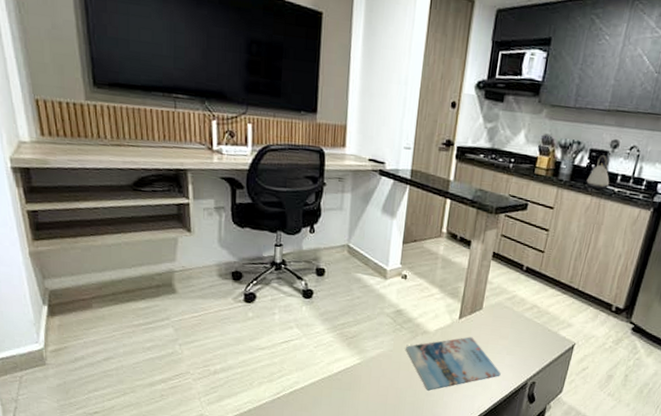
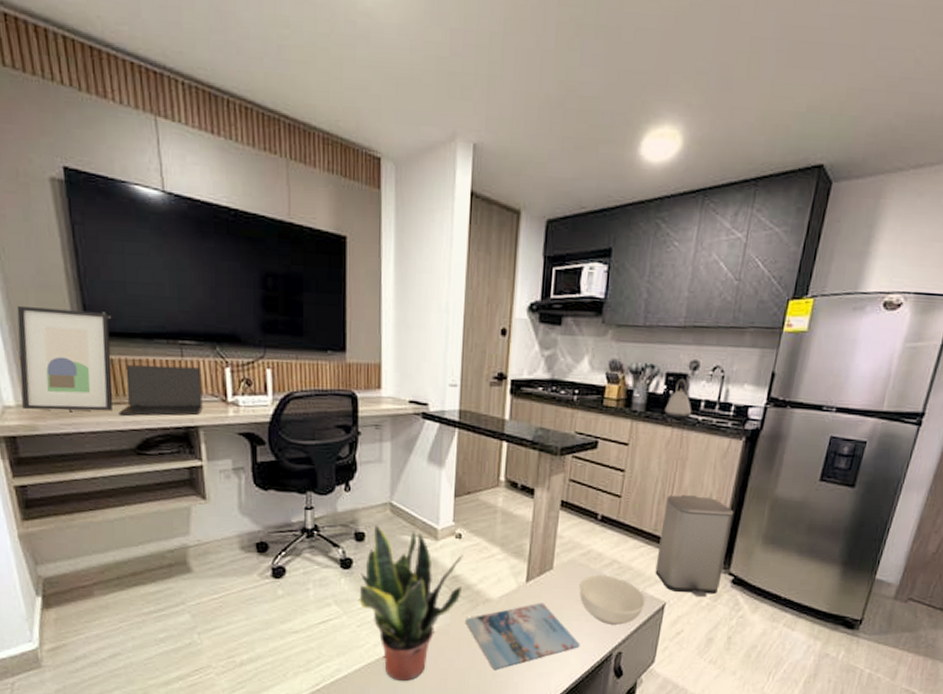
picture frame: none [33,54,115,152] -> present [16,305,113,412]
laptop: none [119,113,192,160] -> present [118,365,203,416]
potted plant: none [315,263,407,395] -> present [357,525,463,681]
bowl: none [503,316,559,359] -> present [579,574,647,625]
pedal bin: none [568,254,639,342] -> present [655,495,734,598]

